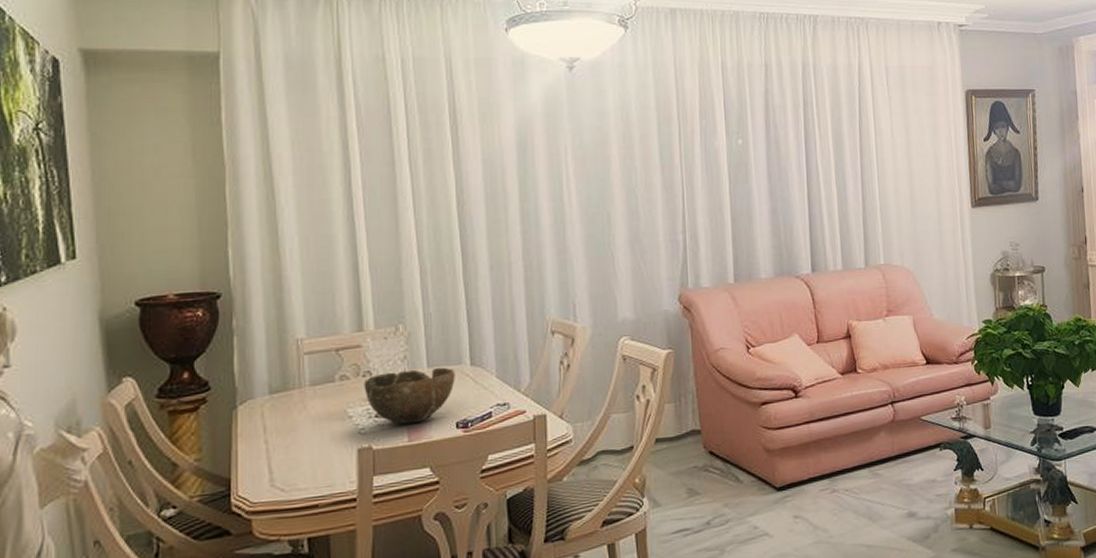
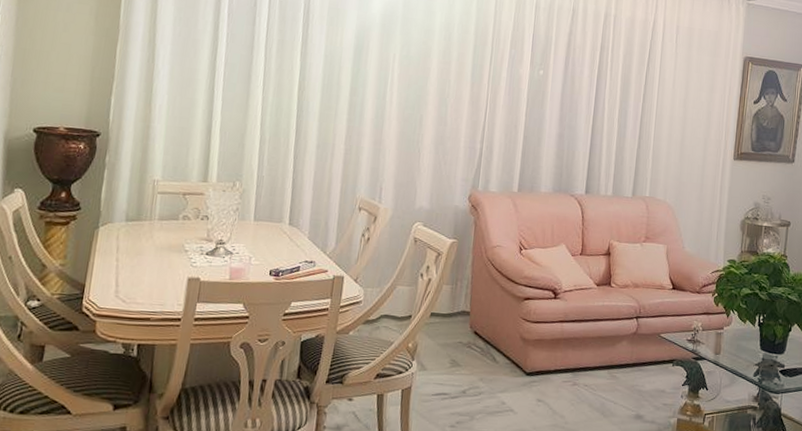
bowl: present [364,367,455,425] -> none [200,219,276,266]

